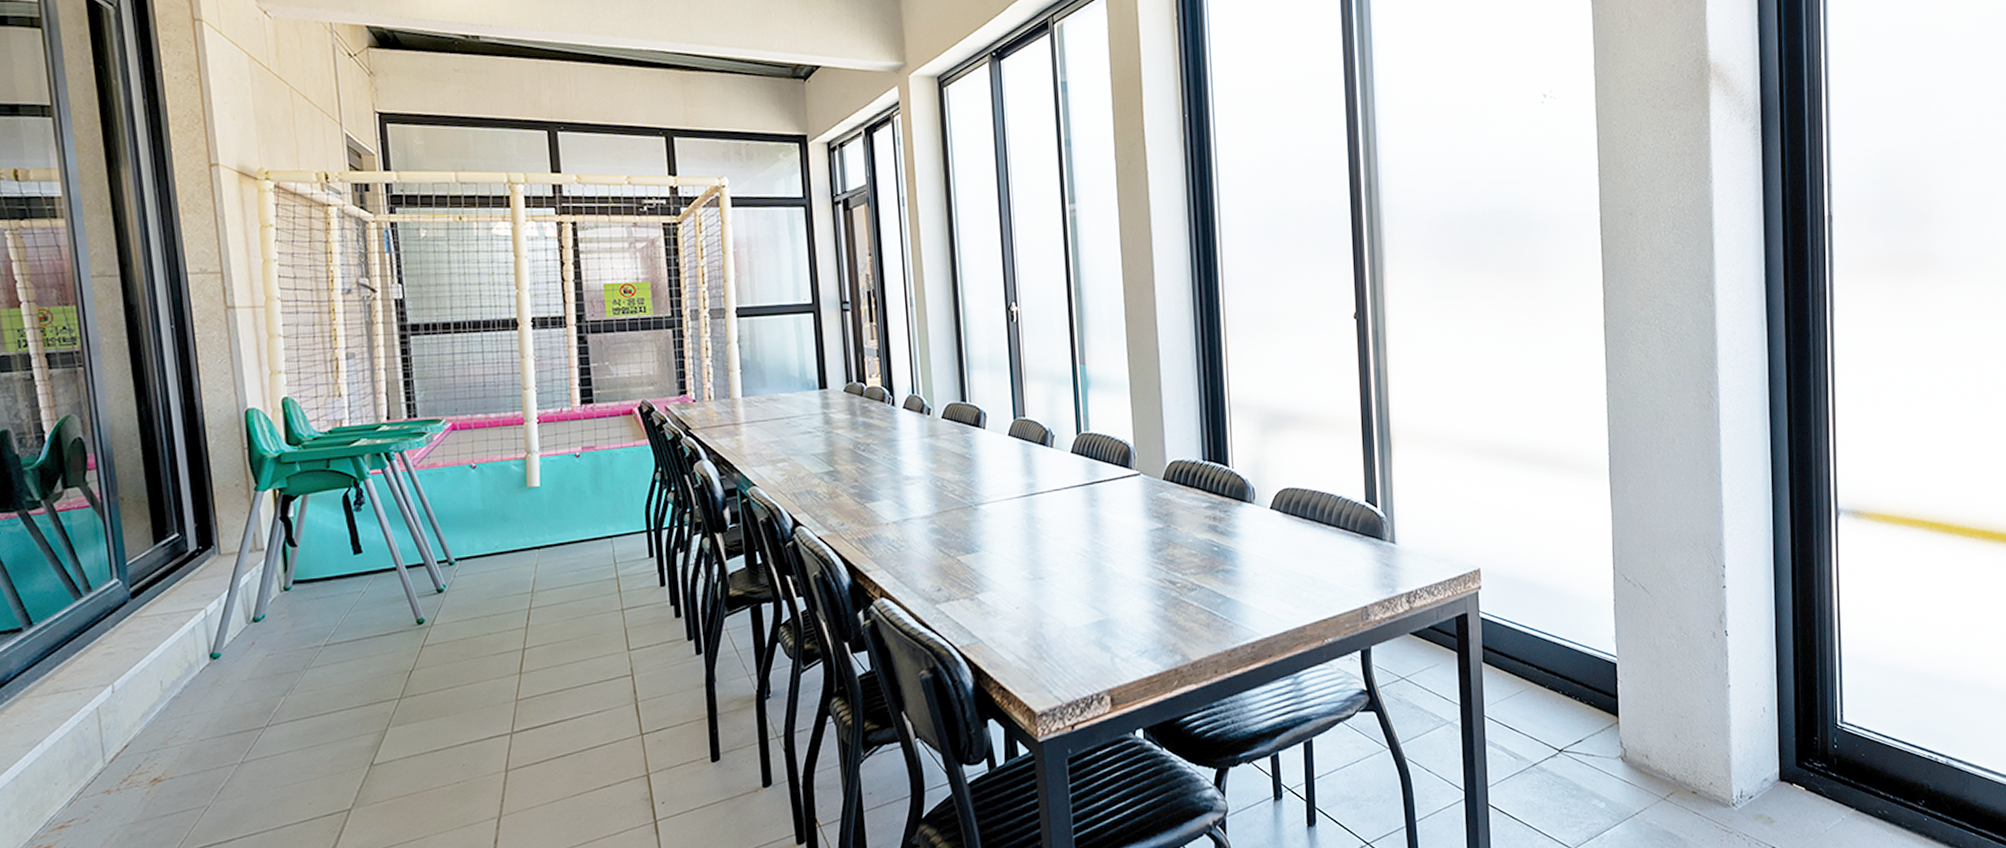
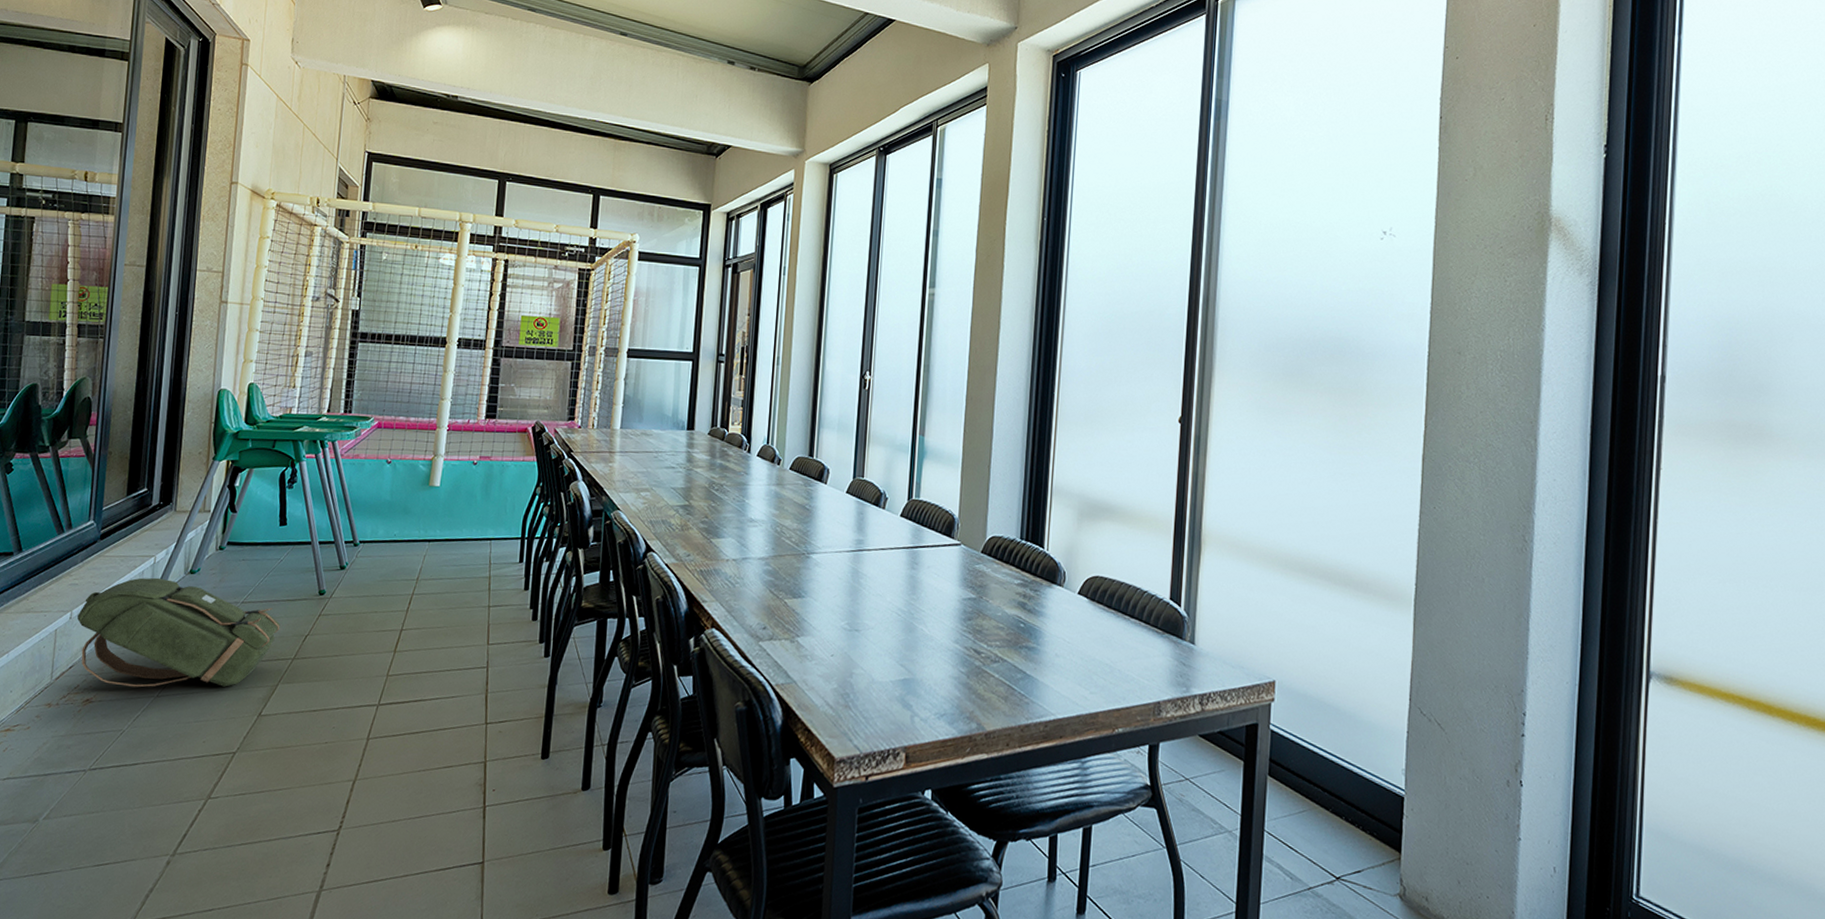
backpack: none [121,632,378,758] -> present [77,577,281,688]

